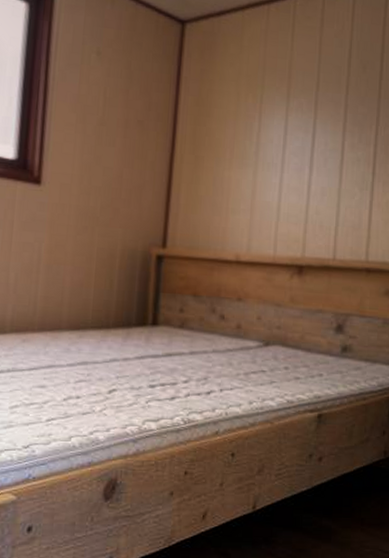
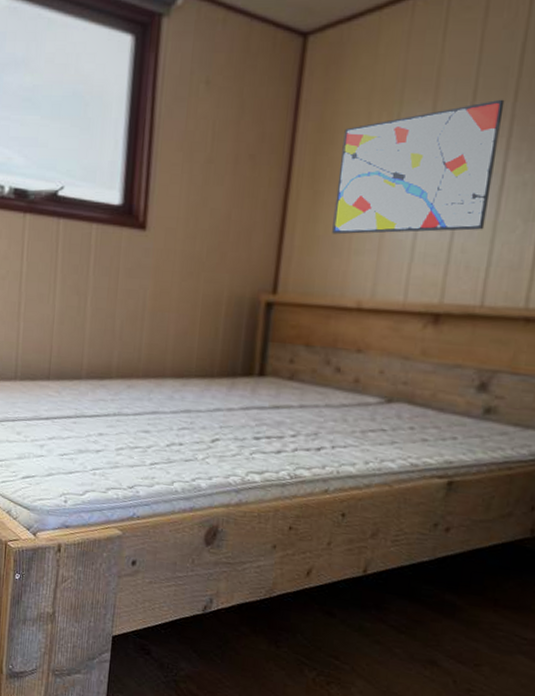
wall art: none [212,91,340,196] -> present [332,99,505,235]

